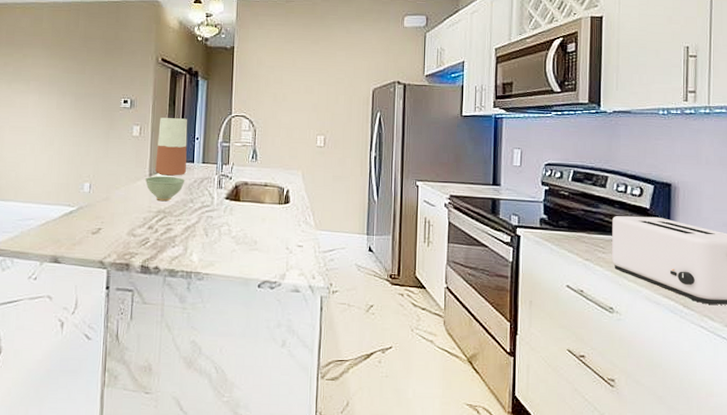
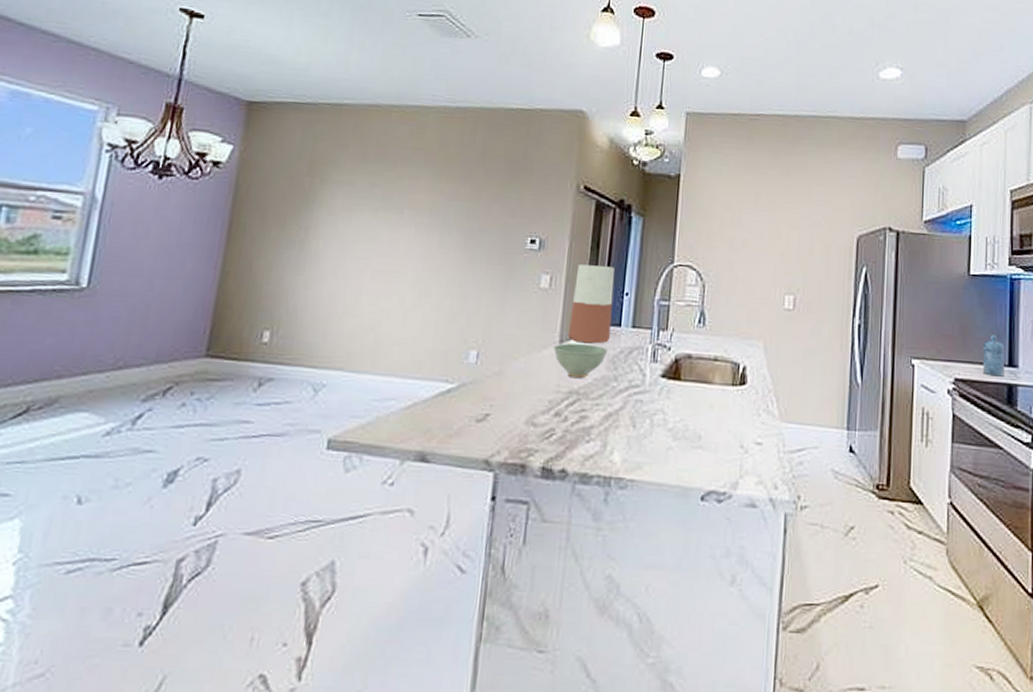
canister: none [472,162,491,193] -> present [982,335,1006,377]

